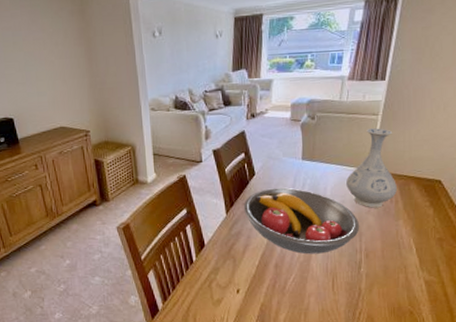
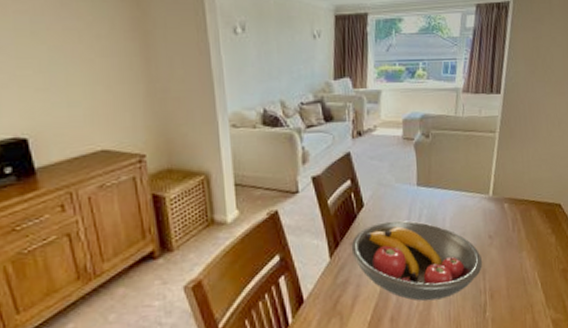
vase: present [346,128,397,208] -> none [466,147,519,240]

